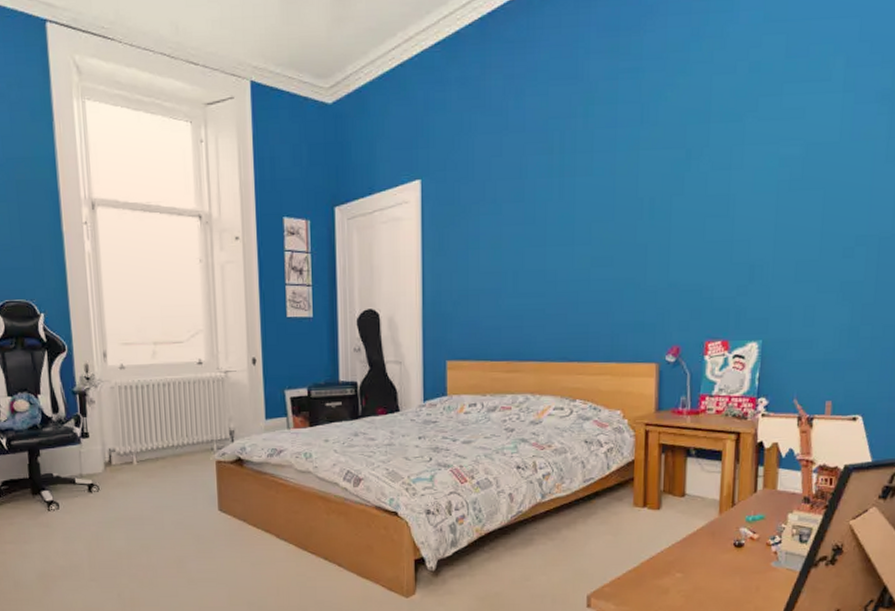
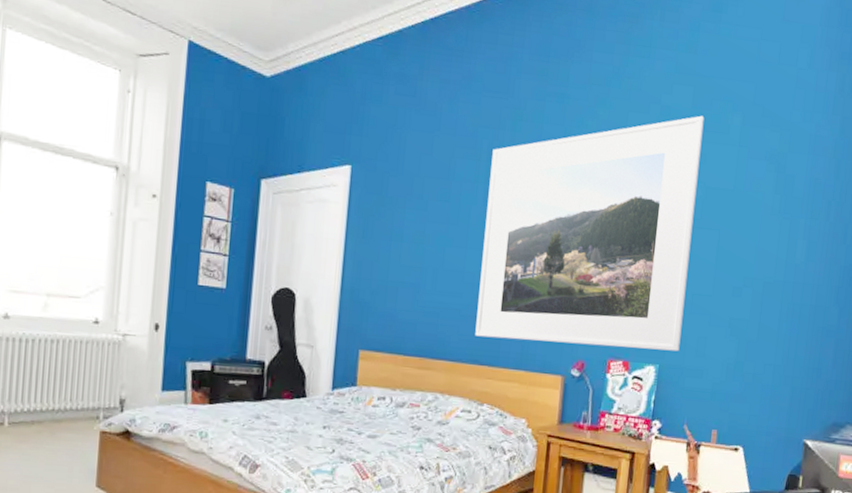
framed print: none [561,64,801,334] -> present [475,115,705,352]

